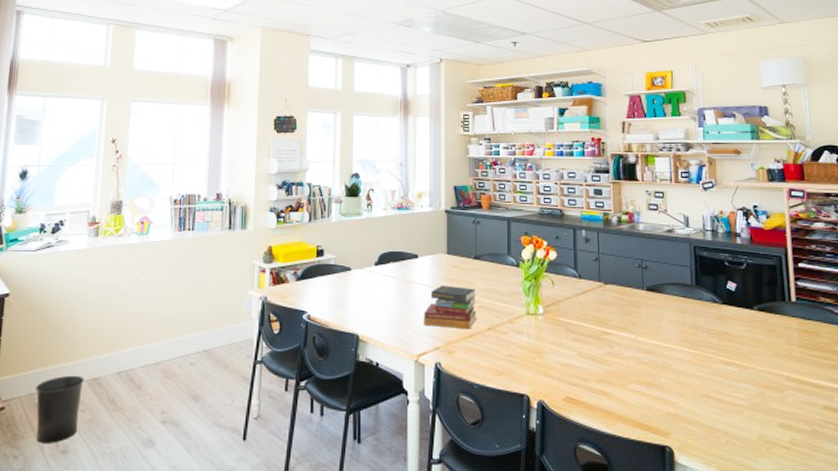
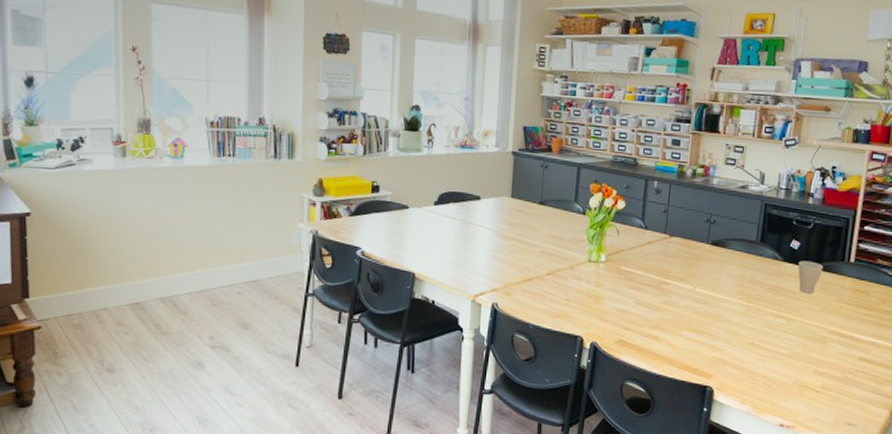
waste bin: present [35,375,85,443] -> none [73,298,125,362]
books: present [424,285,477,330] -> none [482,228,538,273]
cup: none [738,302,765,338] -> present [798,260,824,294]

